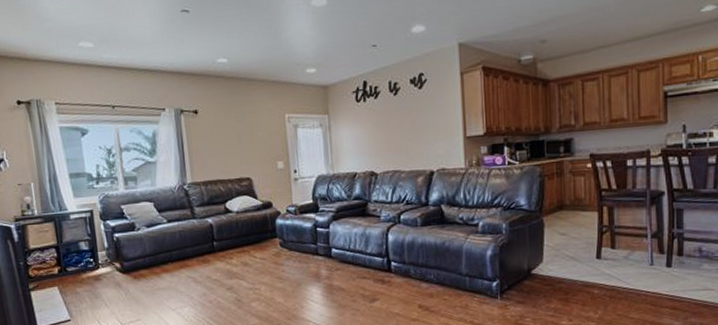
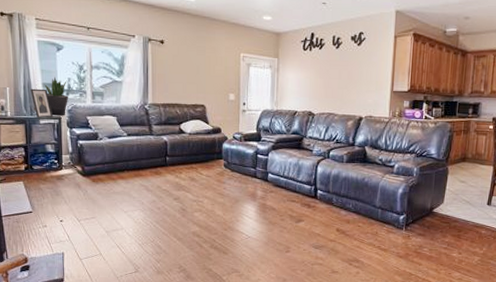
picture frame: none [56,180,85,213] -> present [30,88,54,118]
planter: none [71,164,100,209] -> present [44,76,69,116]

